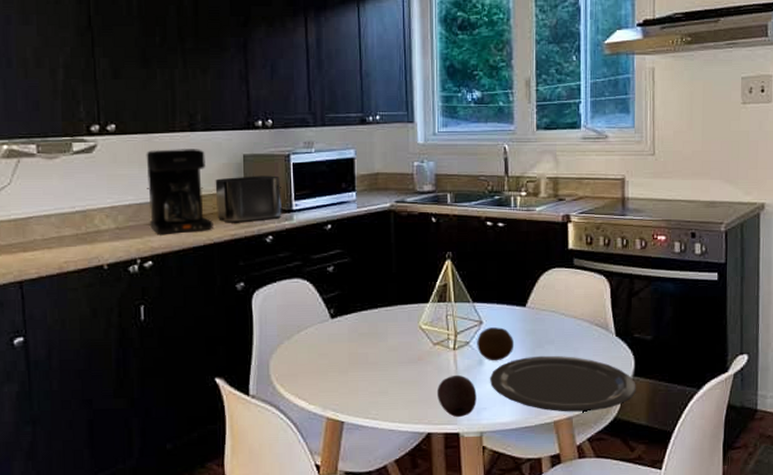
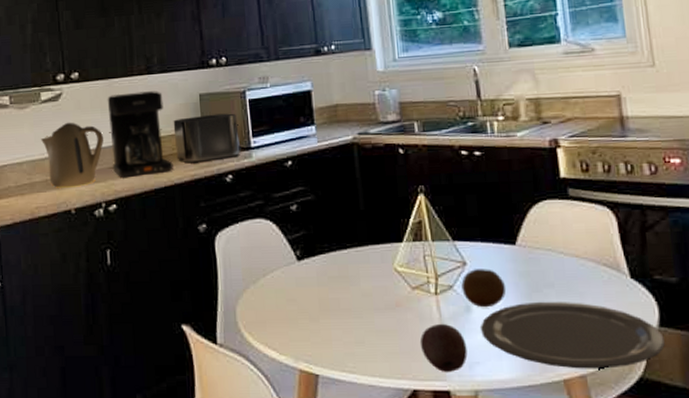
kettle: none [71,175,140,243] -> present [40,122,103,188]

